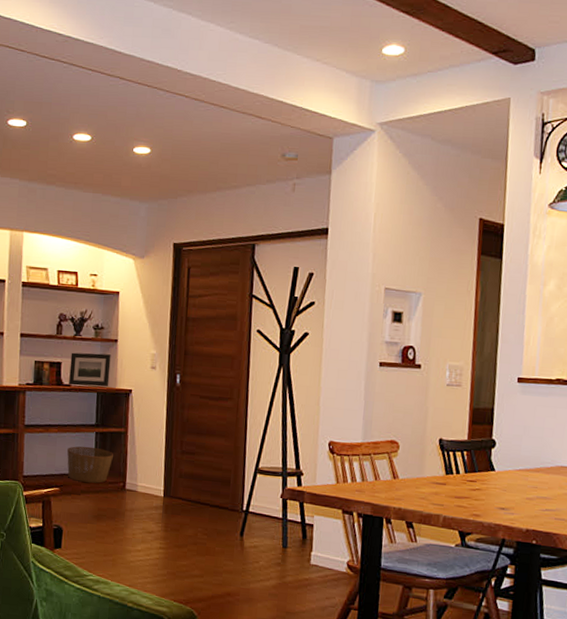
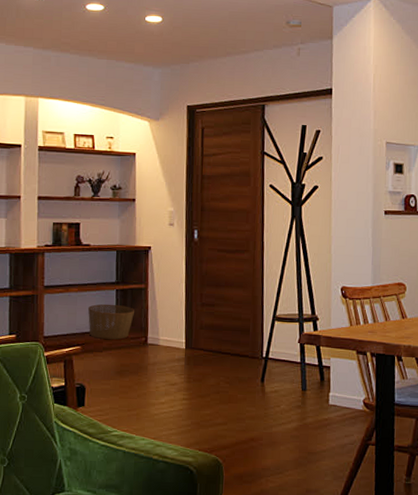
picture frame: present [69,352,111,387] -> none [88,212,130,245]

